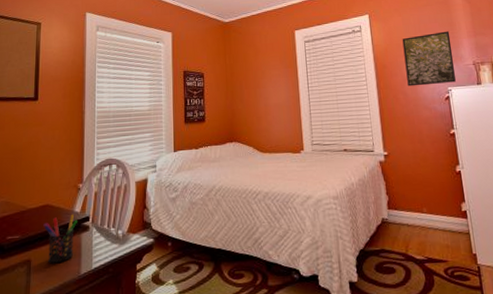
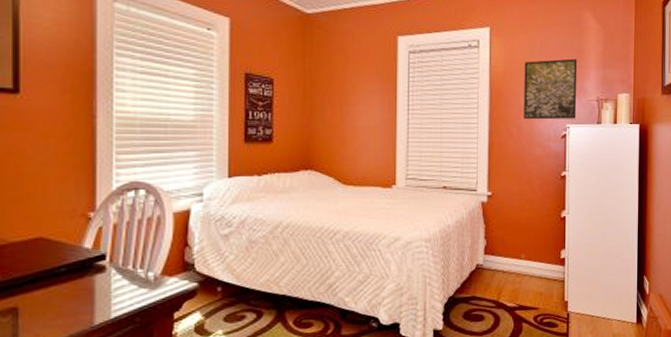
pen holder: present [43,213,77,264] -> none [35,250,88,313]

